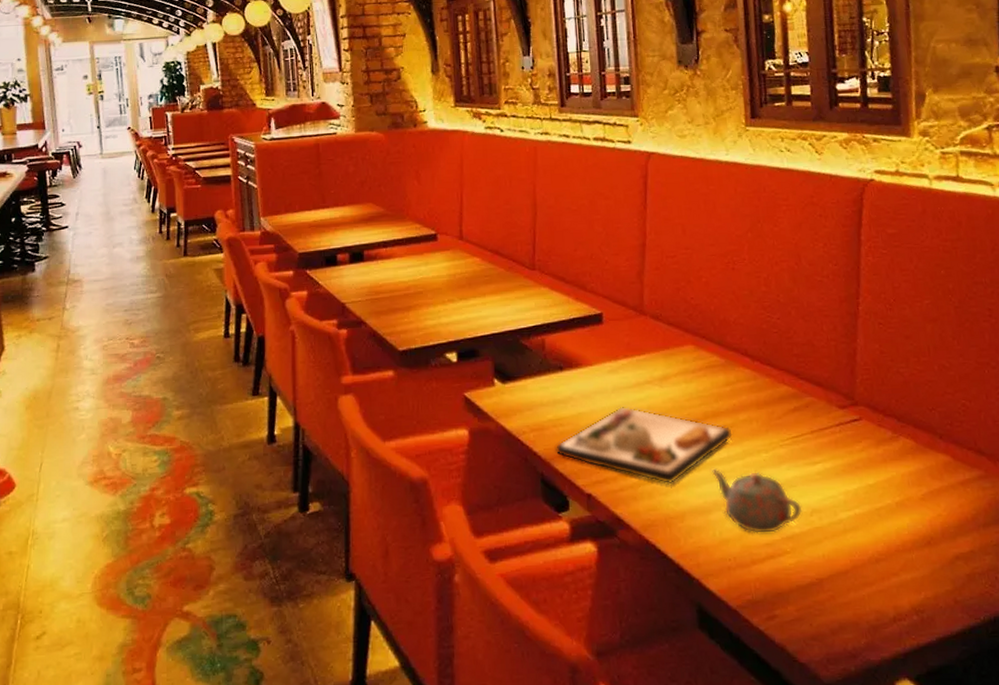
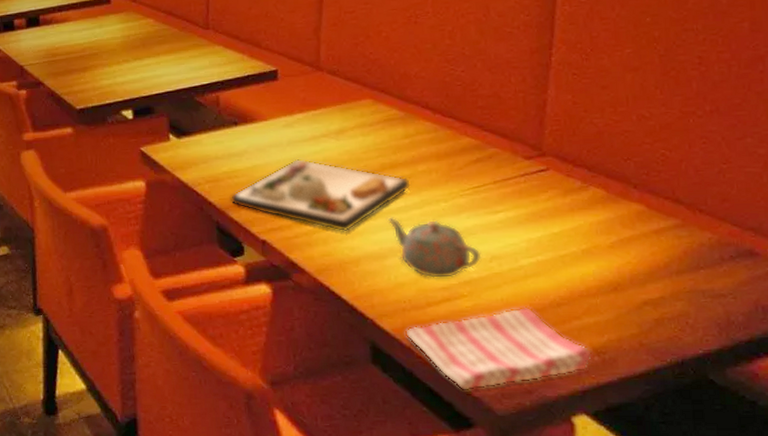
dish towel: none [732,563,911,657] -> present [406,306,592,391]

